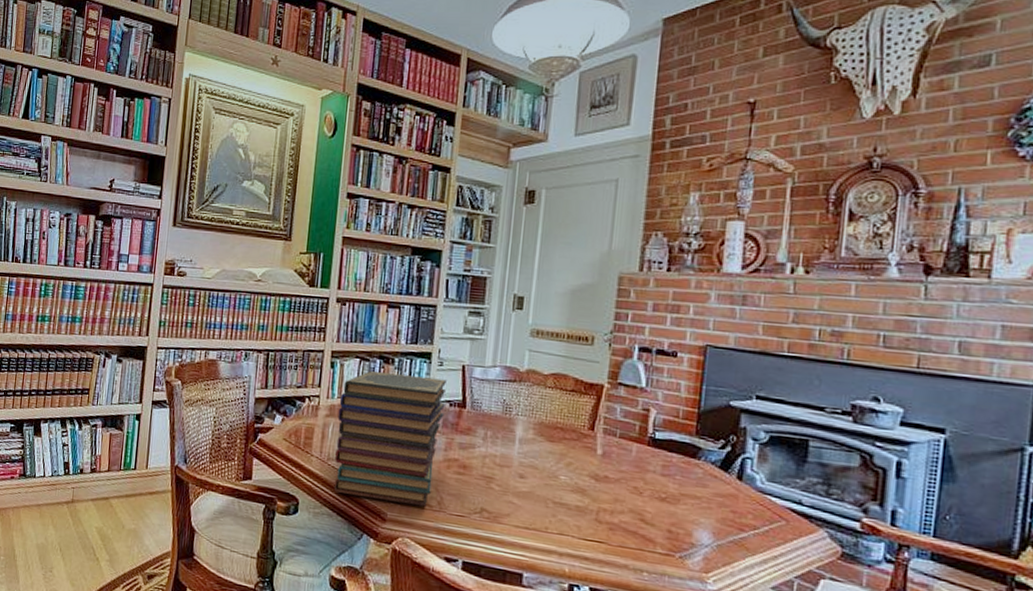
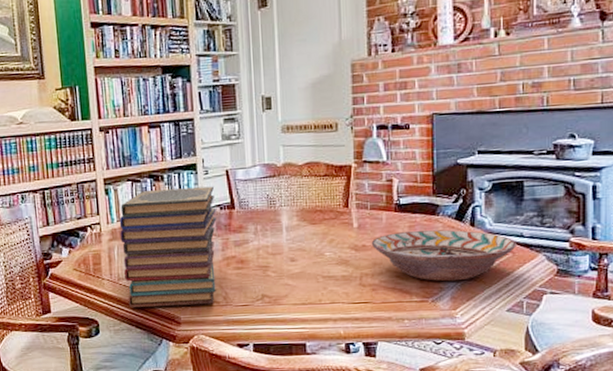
decorative bowl: none [615,469,793,541] -> present [371,229,516,282]

